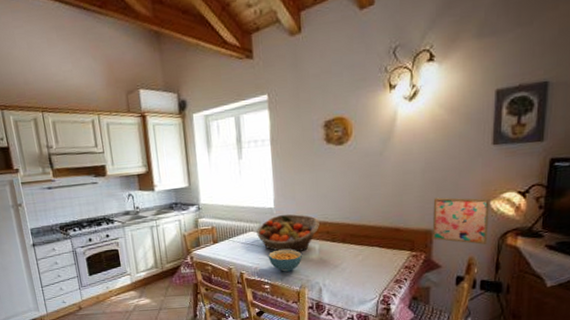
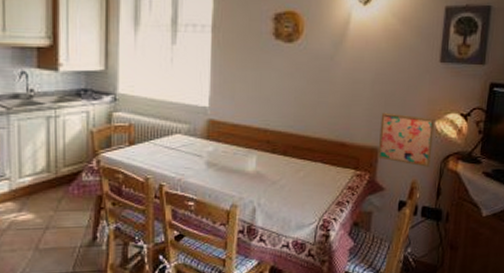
fruit basket: present [256,214,320,252] -> none [185,116,259,162]
cereal bowl: present [269,249,302,272] -> none [197,158,236,186]

